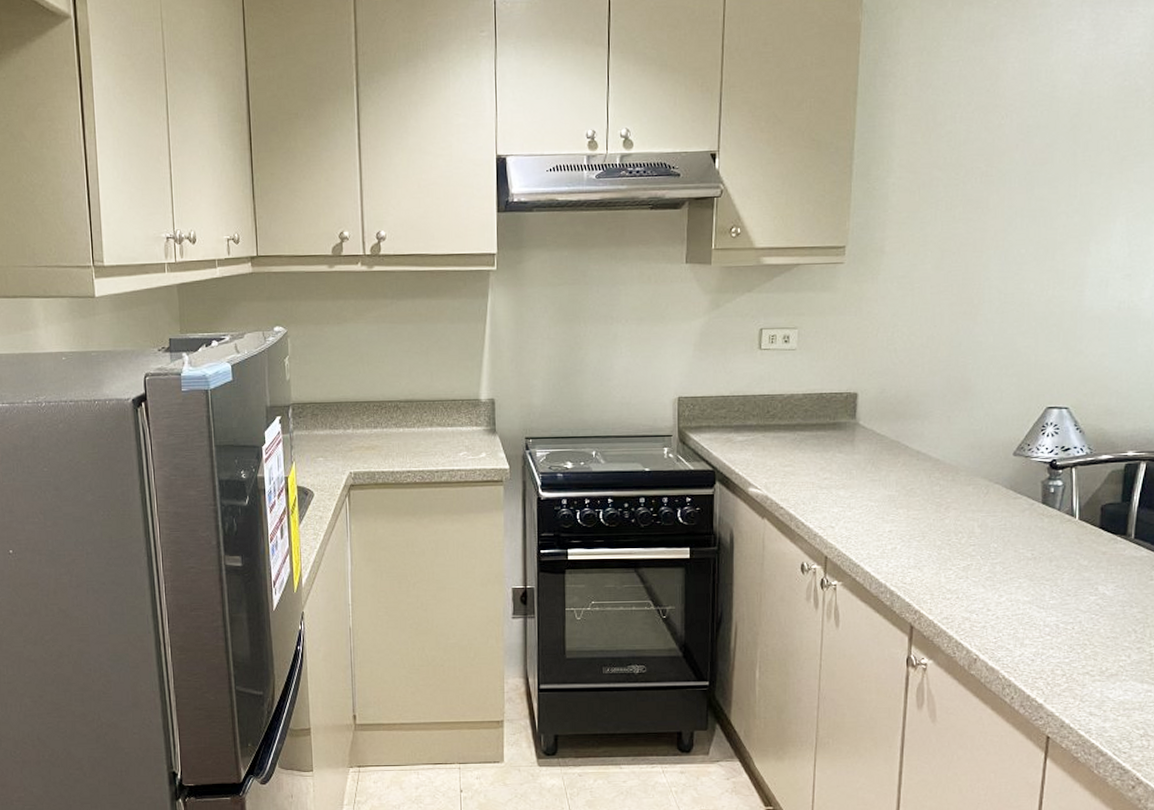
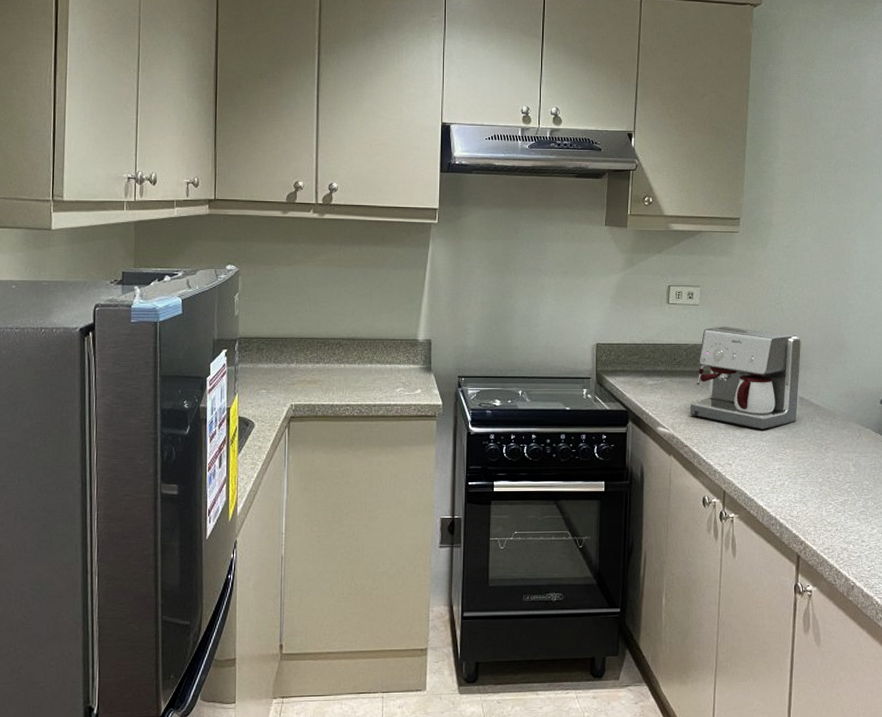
coffee maker: none [785,372,919,488] -> present [689,326,802,429]

